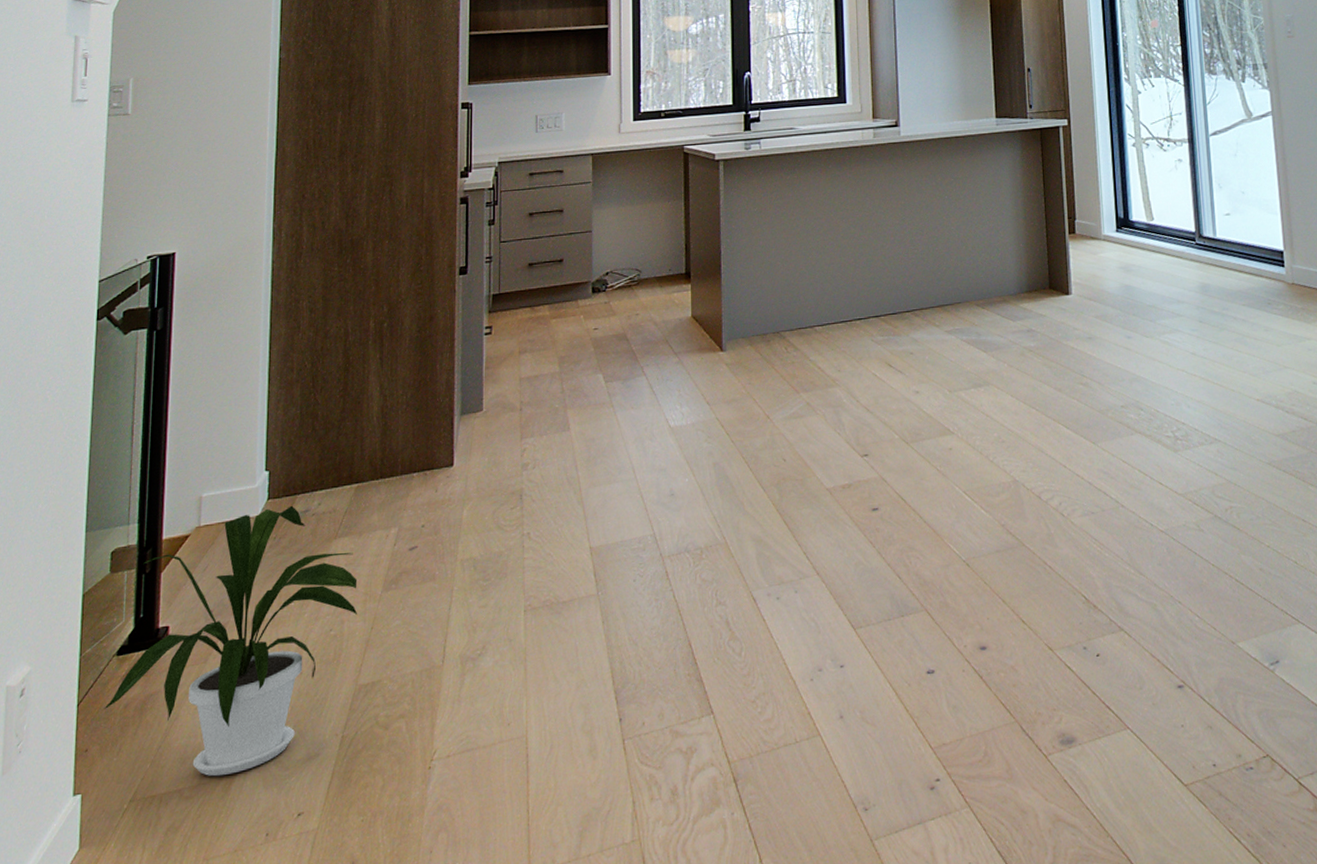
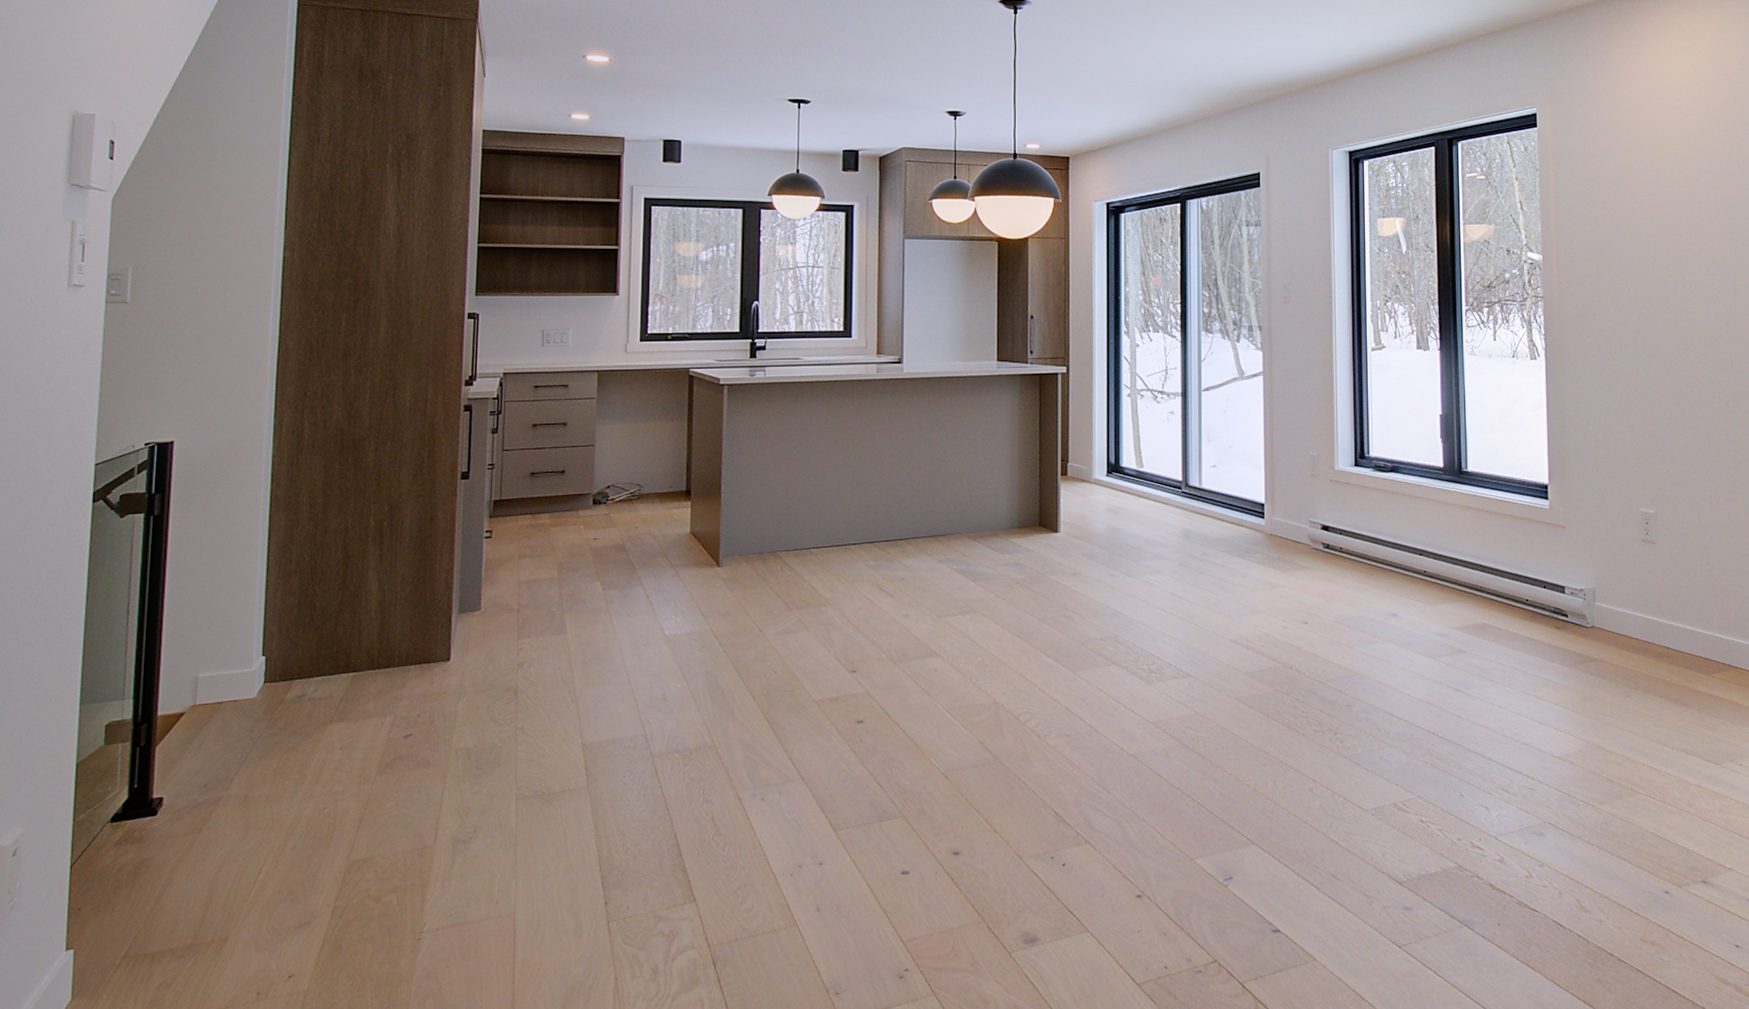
house plant: present [104,505,358,777] -> none [97,690,352,939]

